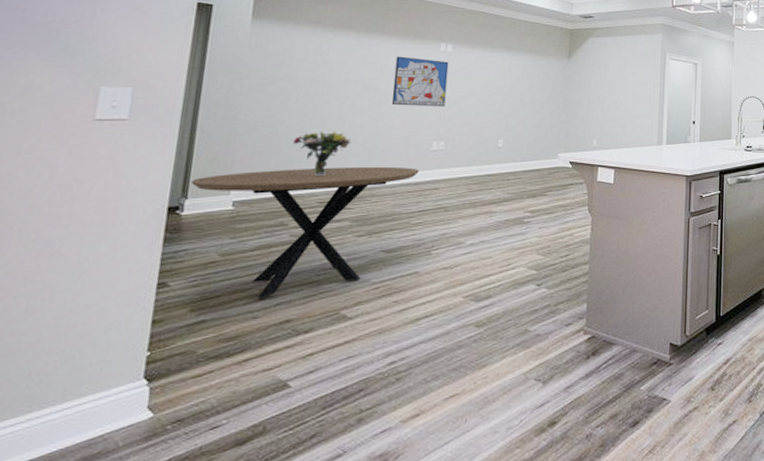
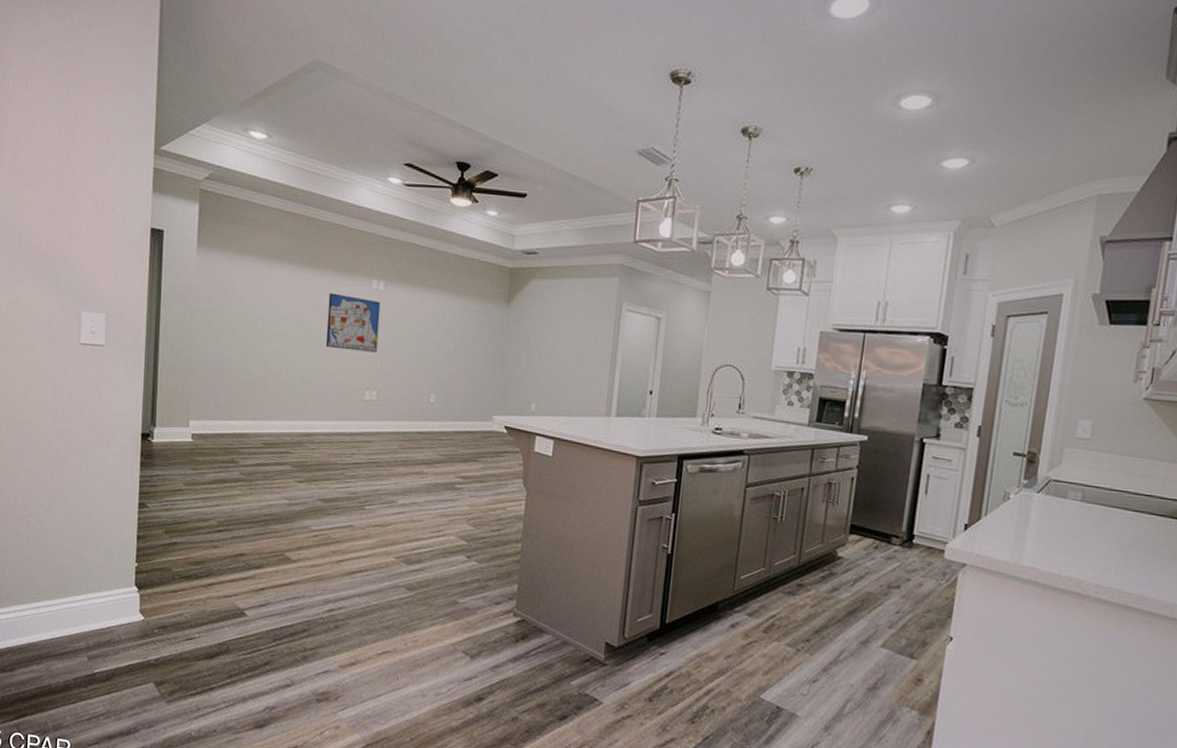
dining table: present [191,167,419,298] -> none [158,406,353,530]
bouquet: present [293,131,352,177] -> none [239,370,290,418]

